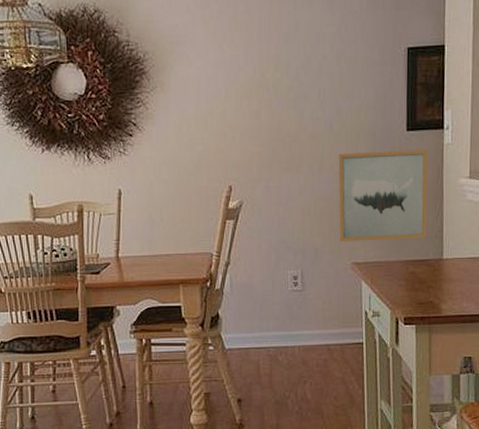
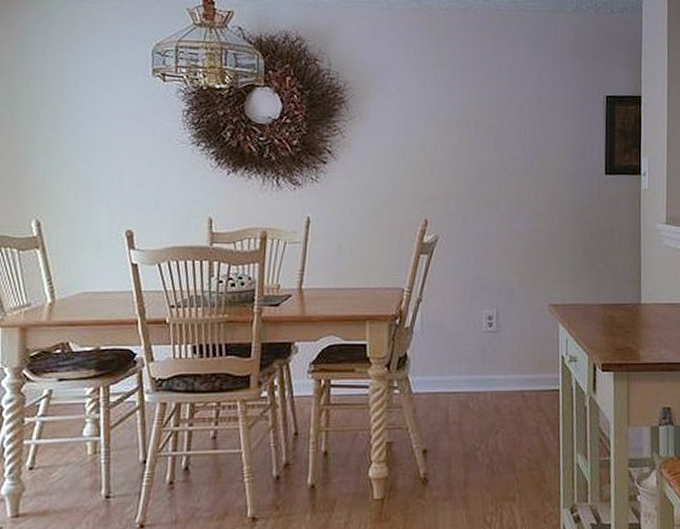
wall art: present [338,150,428,243] -> none [536,192,626,283]

